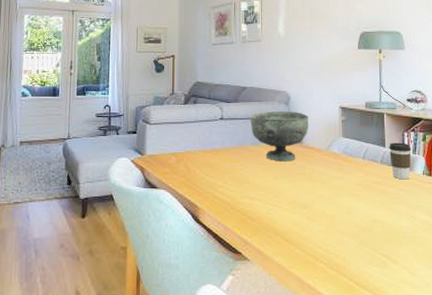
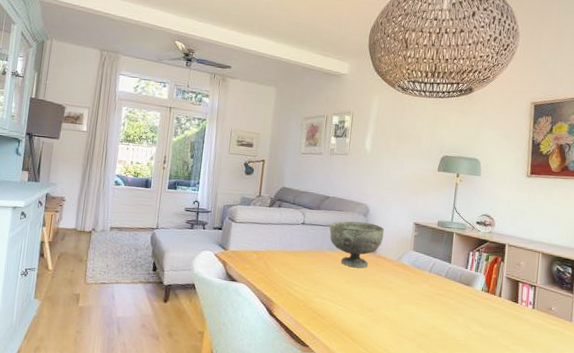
coffee cup: present [389,142,411,180] -> none [454,259,474,294]

